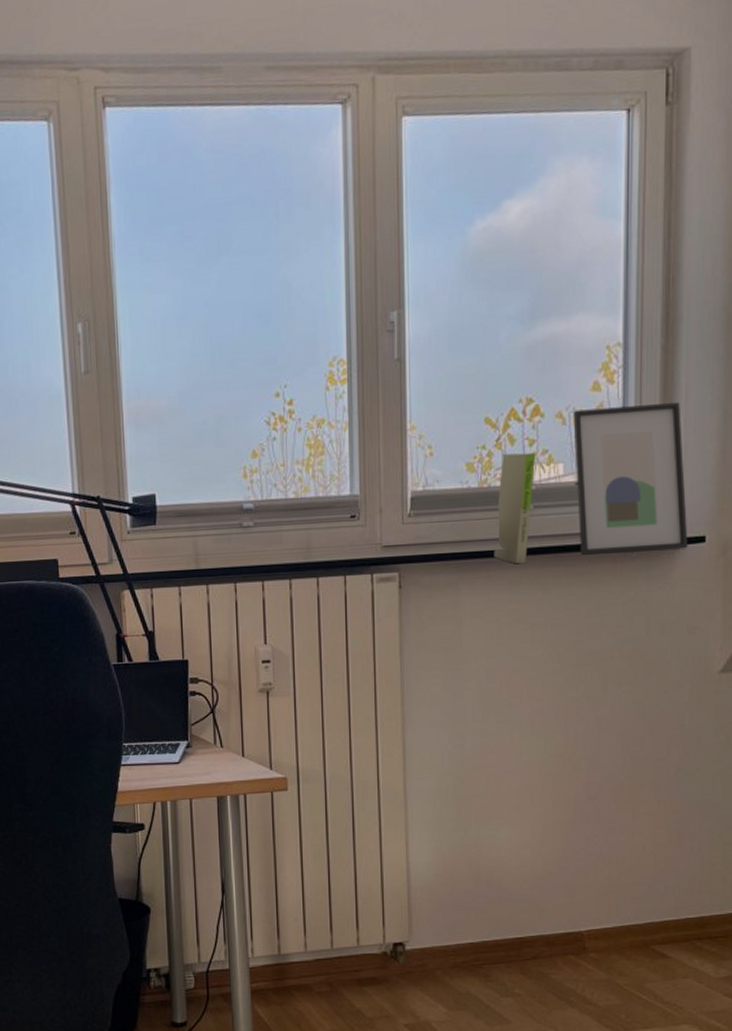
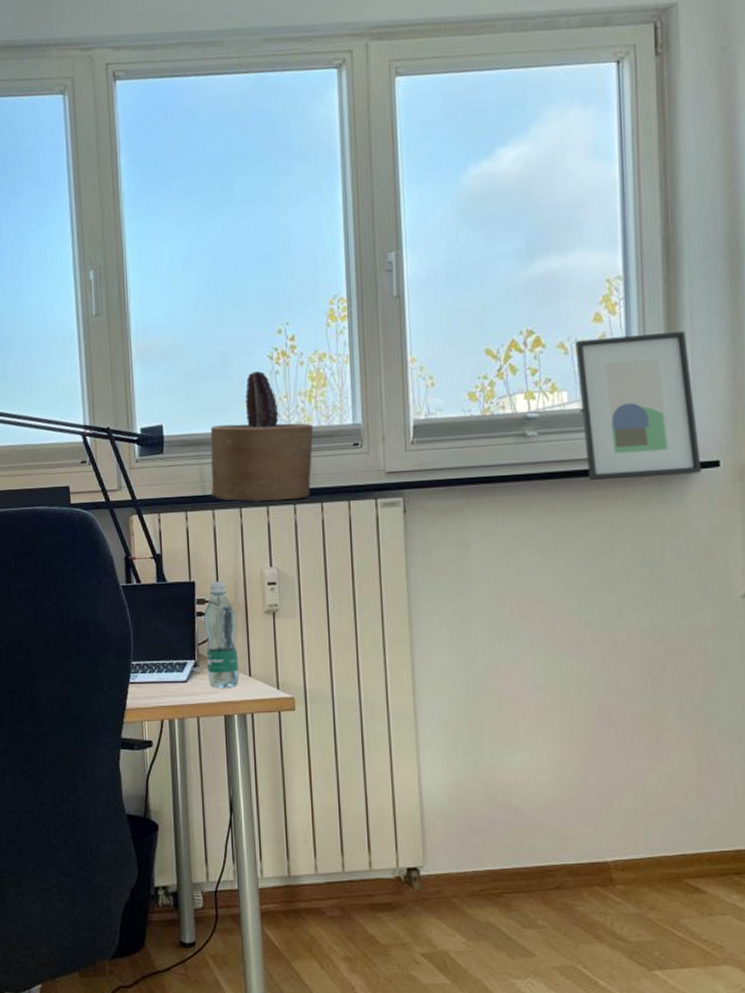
bottle: none [197,659,233,770] -> present [204,581,240,689]
potted cactus: none [204,437,311,576] -> present [210,371,314,502]
book: present [493,452,536,565] -> none [499,381,539,489]

